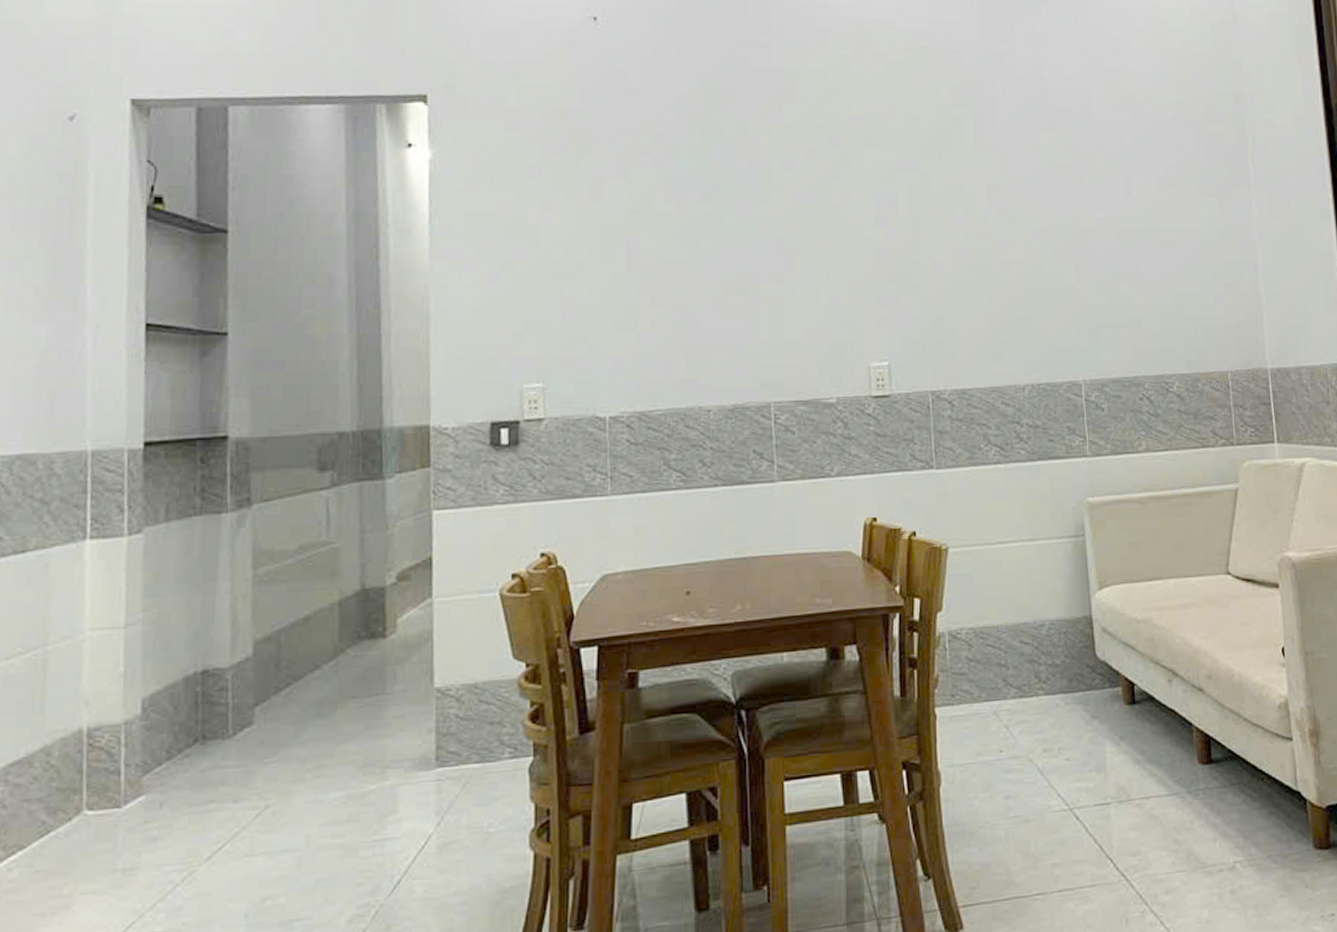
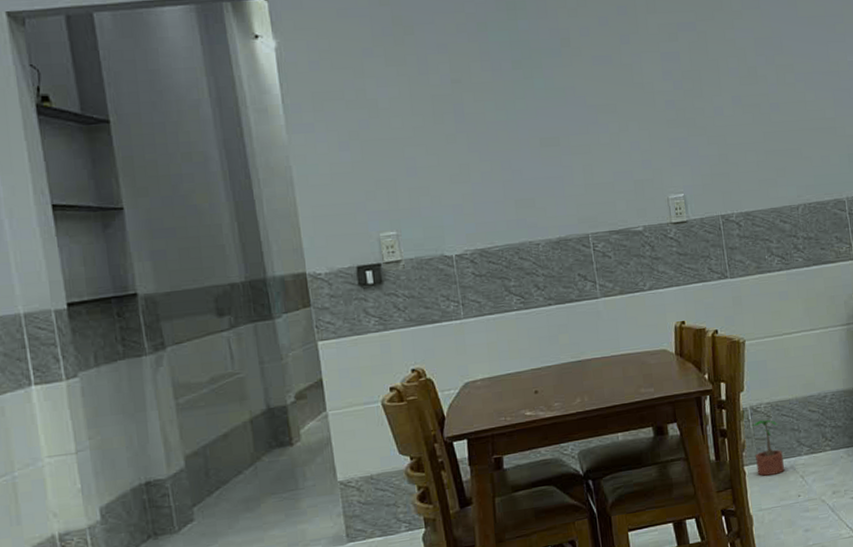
potted plant: none [948,649,986,722] -> present [751,420,785,476]

